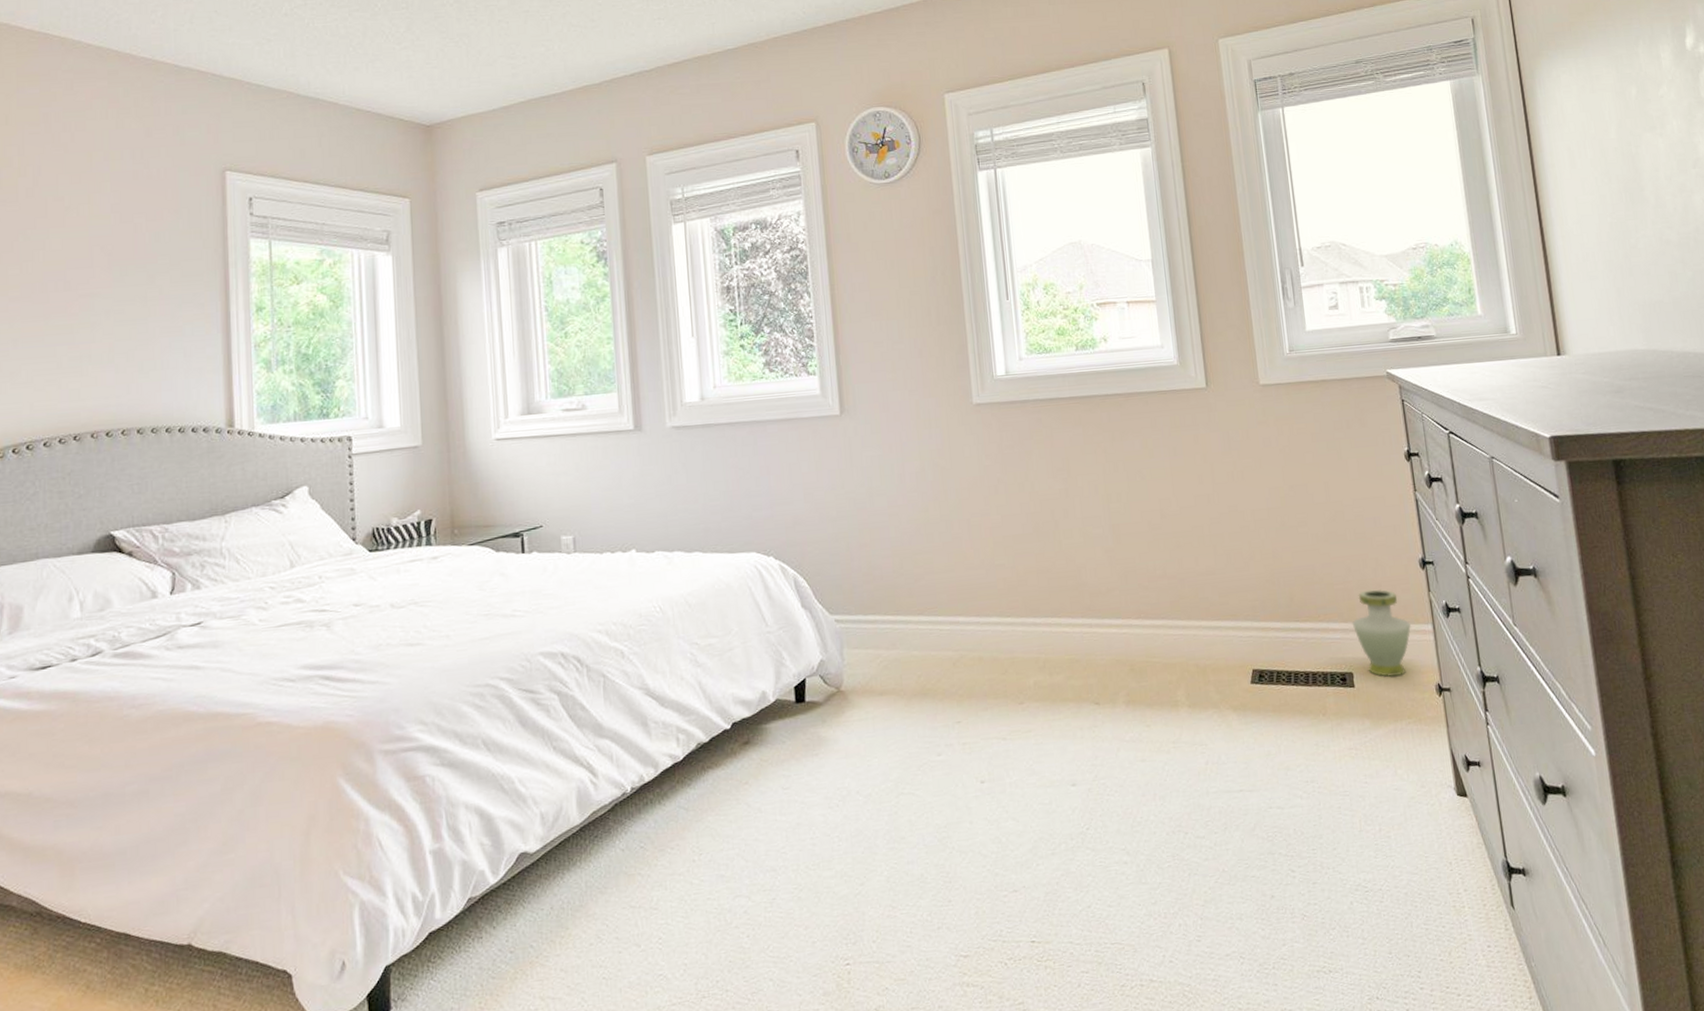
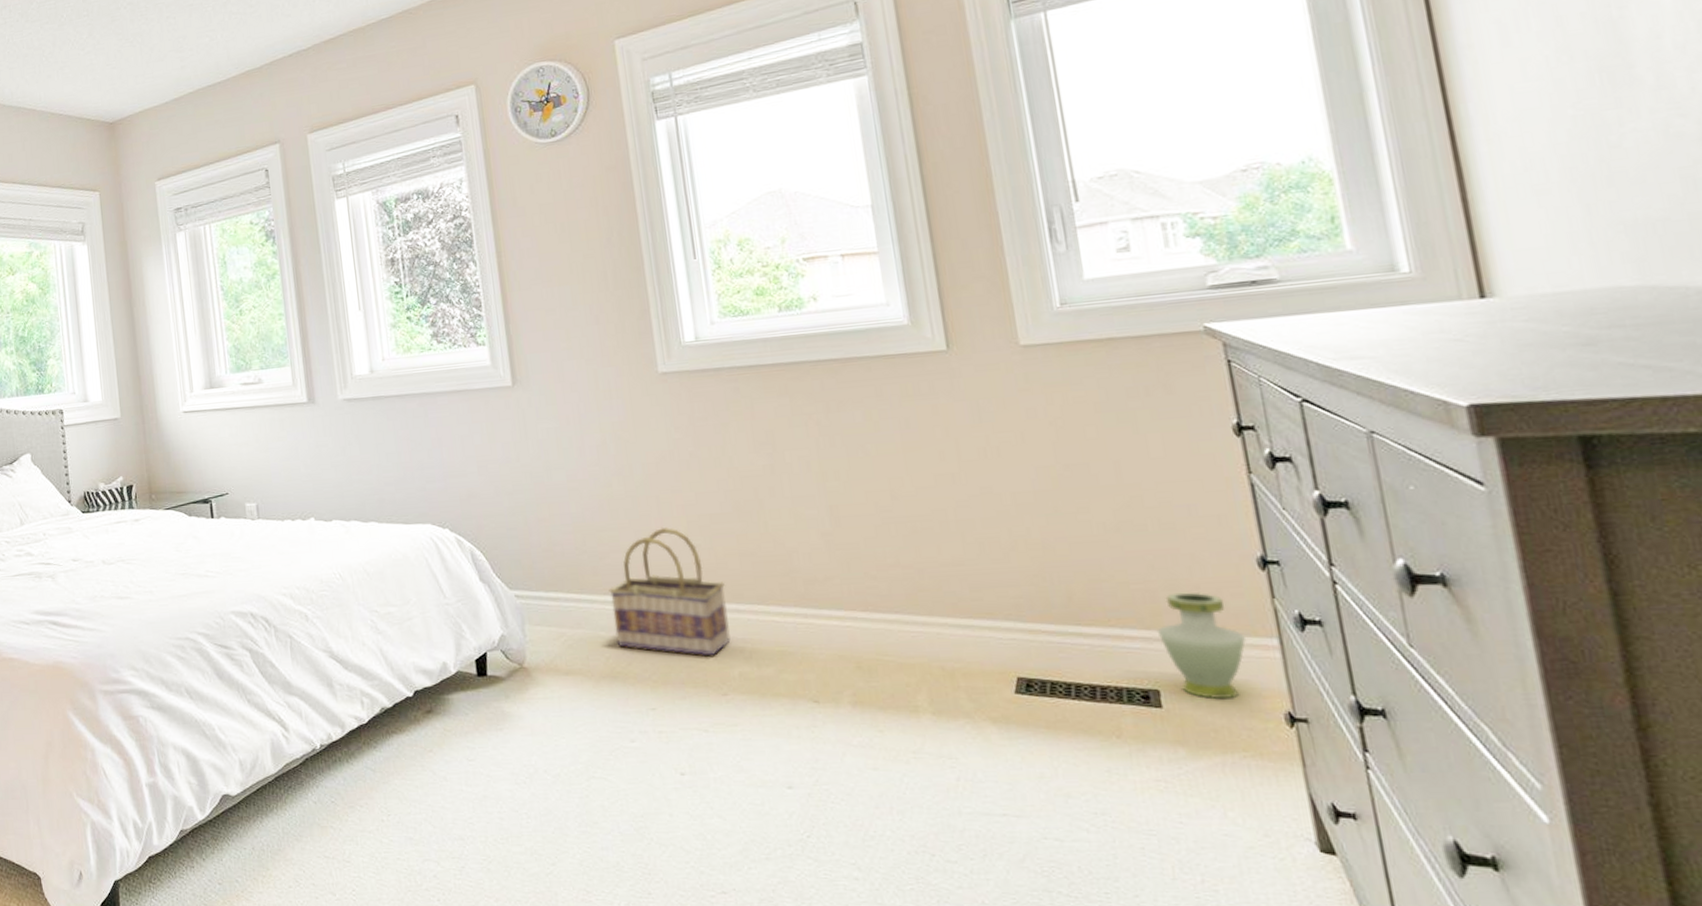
basket: none [922,548,1028,669] -> present [609,527,731,657]

